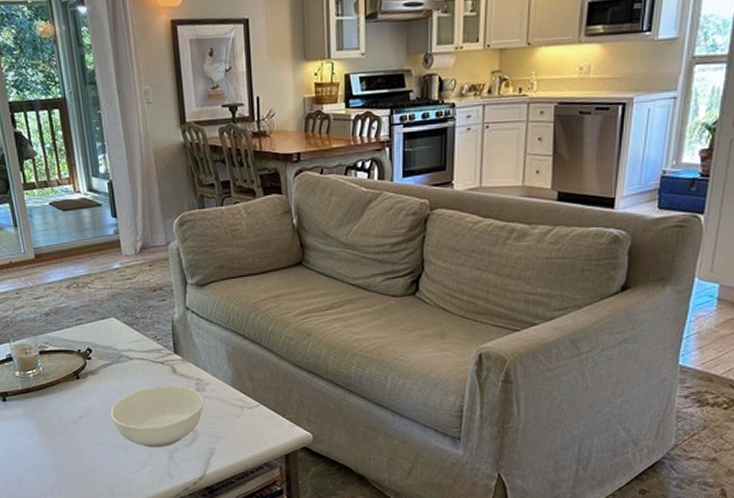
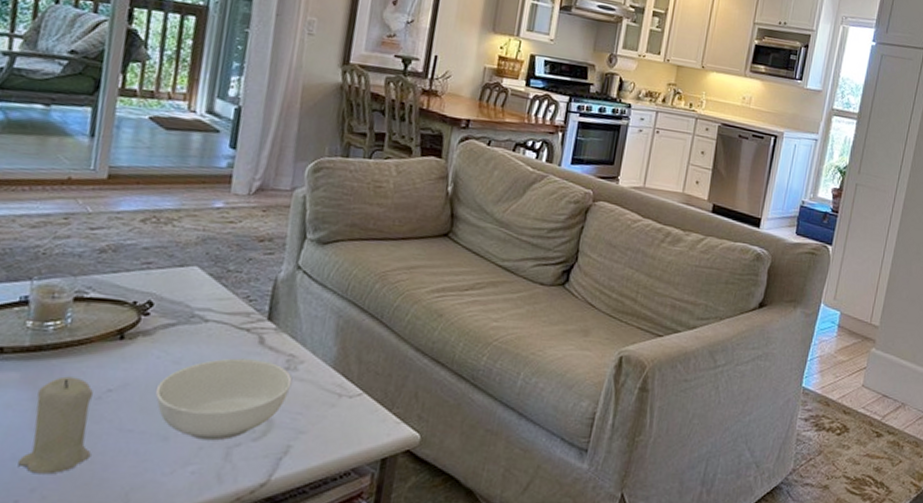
candle: none [37,409,82,477] -> present [18,376,94,475]

